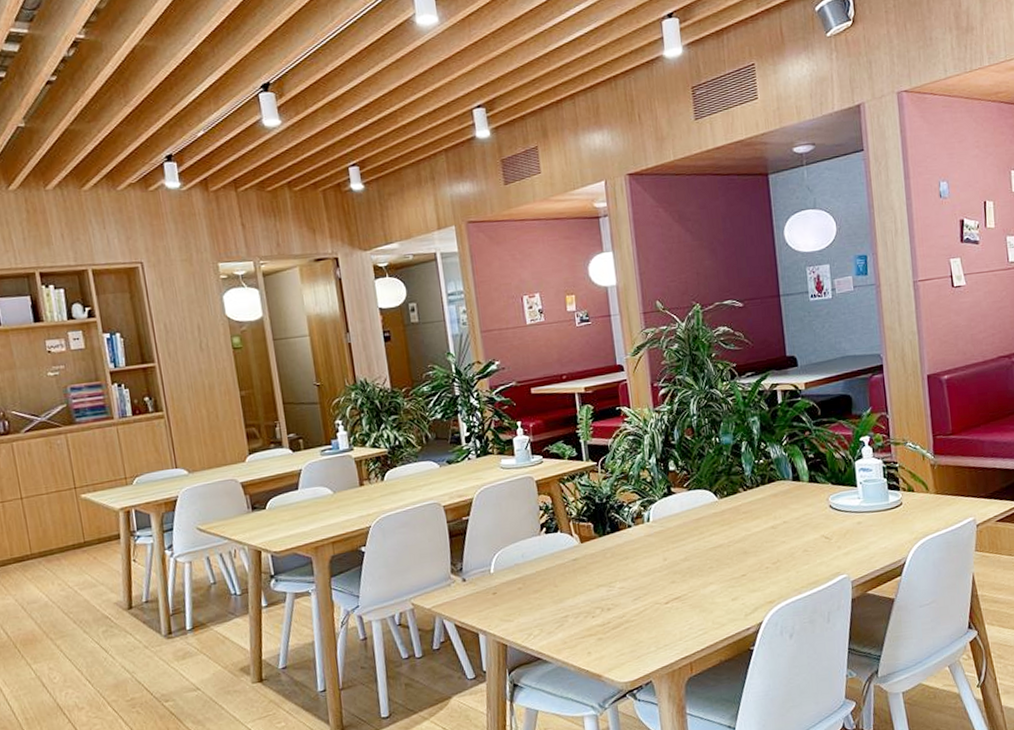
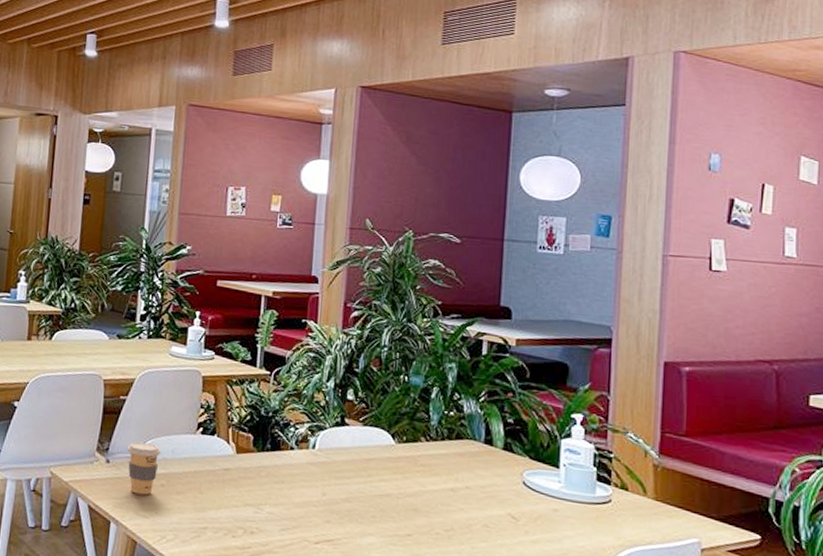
coffee cup: none [479,553,513,603] -> present [127,442,162,495]

